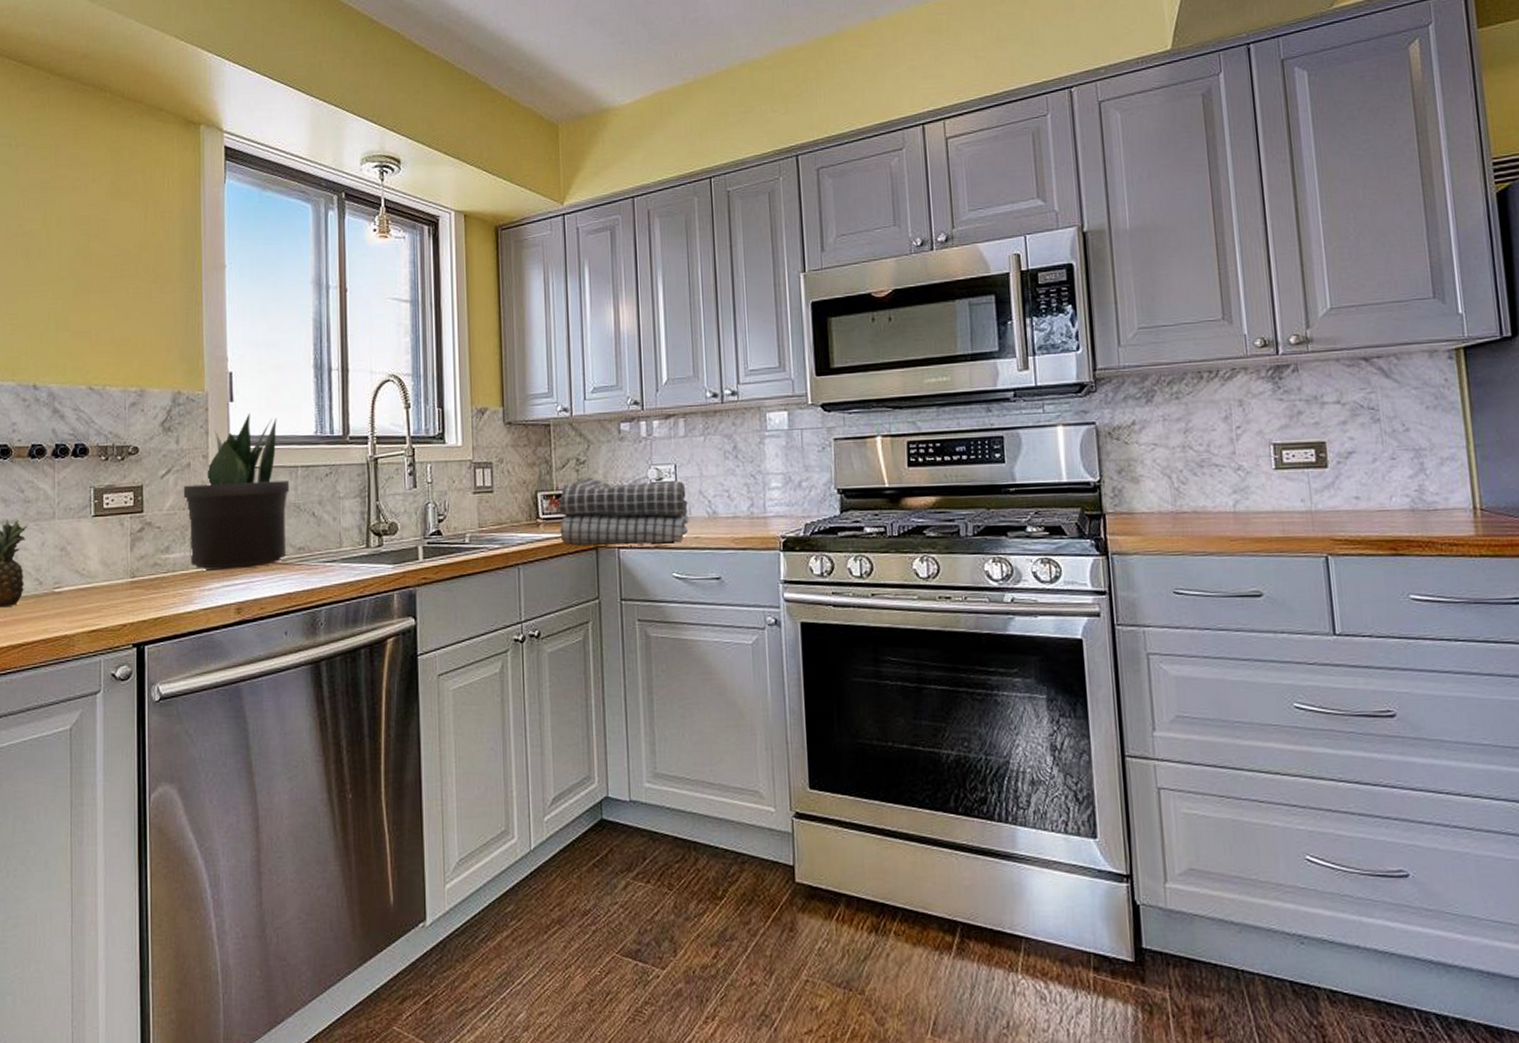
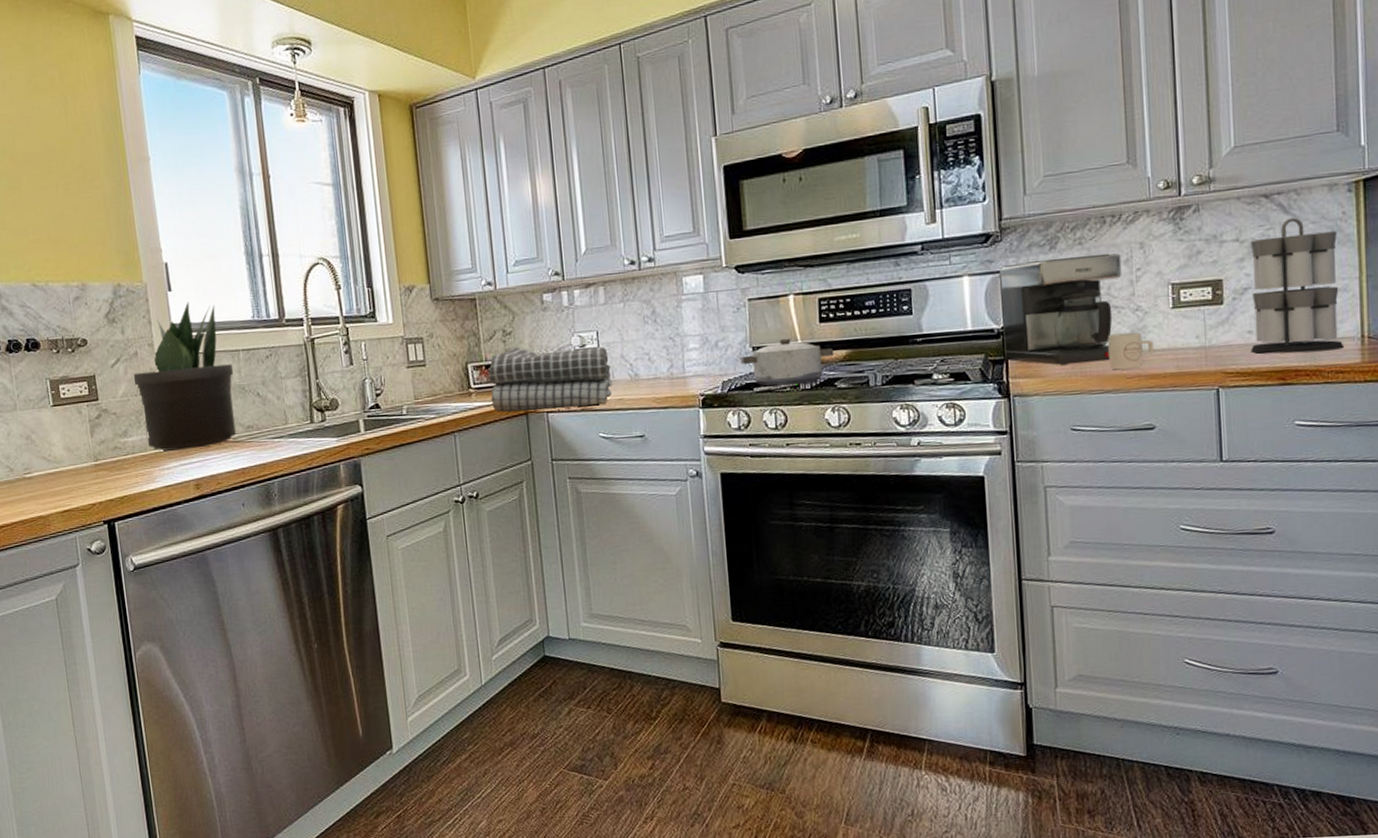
cooking pot: none [823,481,923,532] -> present [739,338,834,387]
coffee maker: none [1095,409,1222,525] -> present [999,253,1122,366]
mug: none [1209,492,1259,532] -> present [1107,331,1155,370]
spice rack: none [1351,382,1457,523] -> present [1250,217,1345,354]

